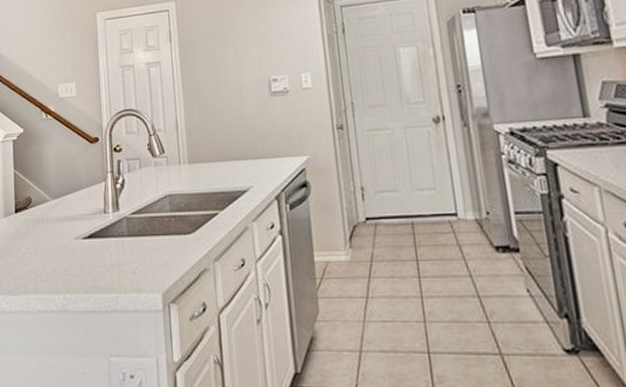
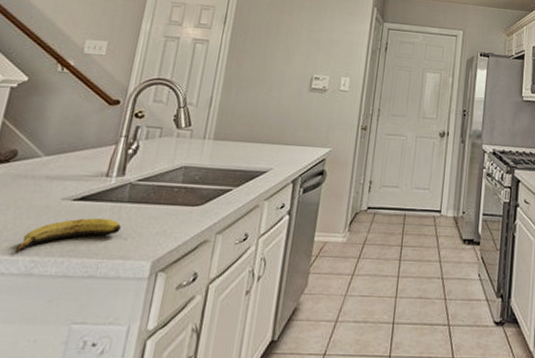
banana: none [50,253,128,293] -> present [14,217,121,254]

